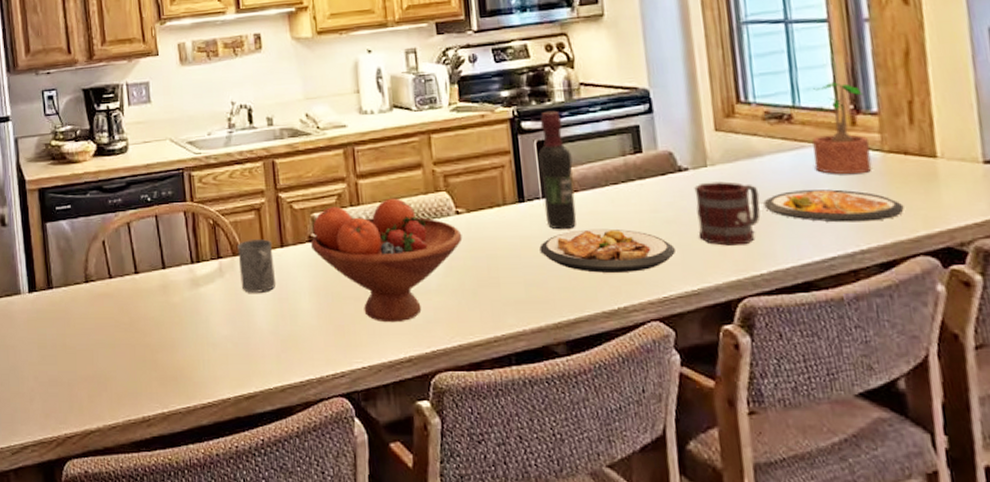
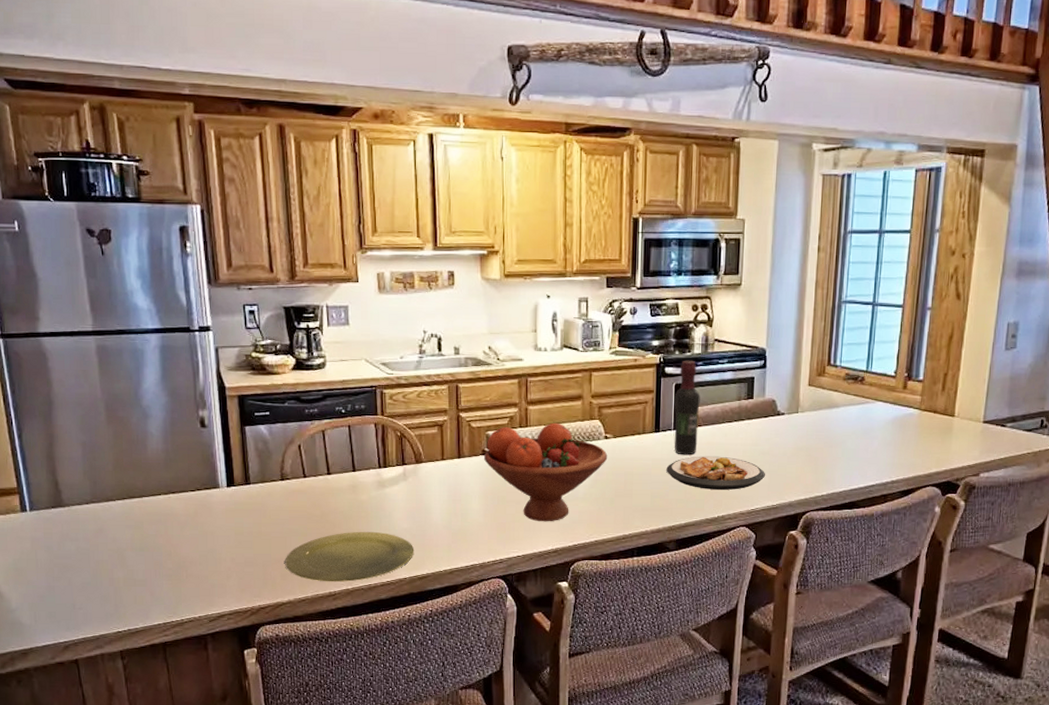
plate: none [92,340,238,403] -> present [285,531,414,582]
mug: present [237,239,275,293] -> none [420,451,451,495]
mug: present [694,181,761,246] -> none [783,425,831,473]
dish: present [763,189,904,223] -> none [833,435,926,461]
potted plant: present [811,82,872,175] -> none [873,355,916,426]

